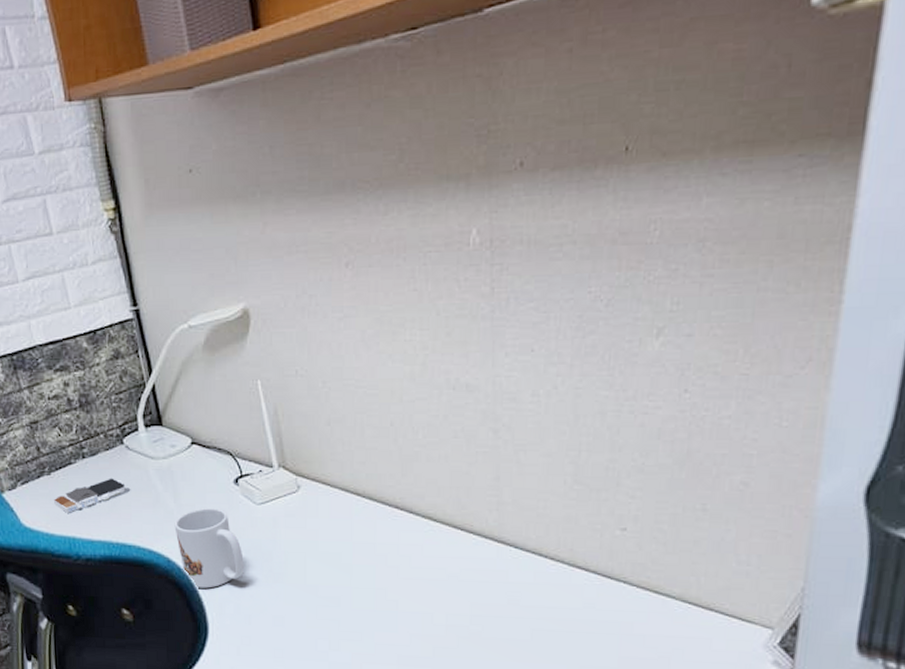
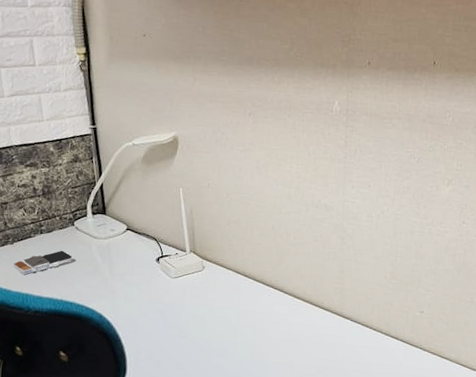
mug: present [174,507,244,589] -> none [107,277,159,339]

